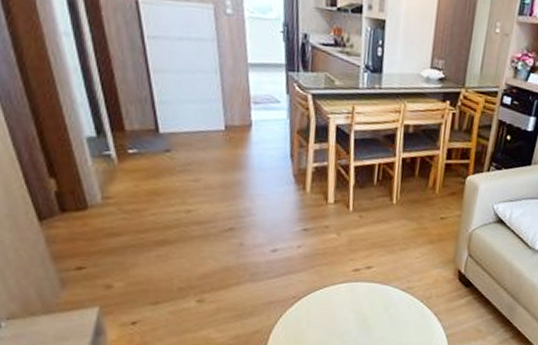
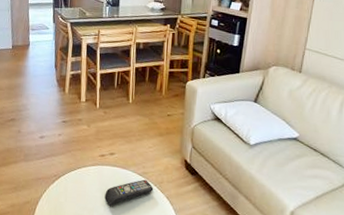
remote control: none [358,295,420,328] -> present [104,179,154,206]

